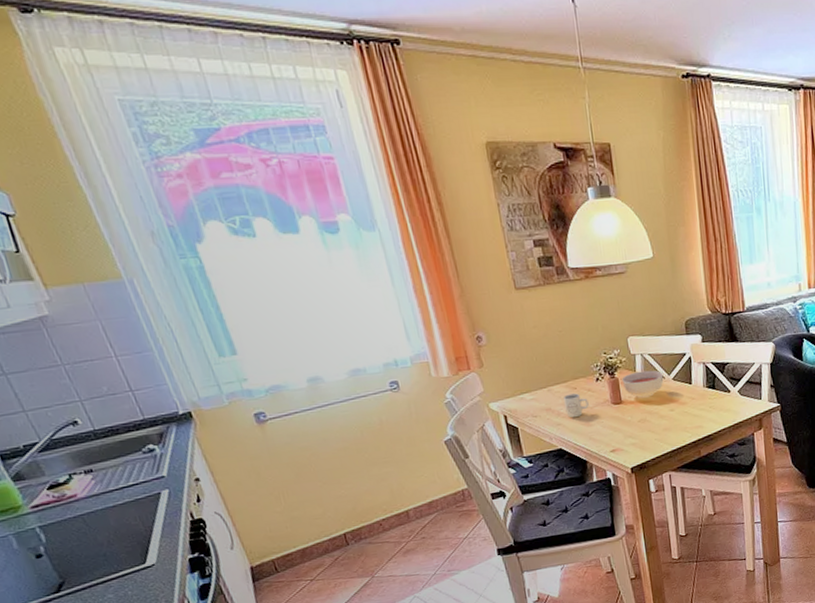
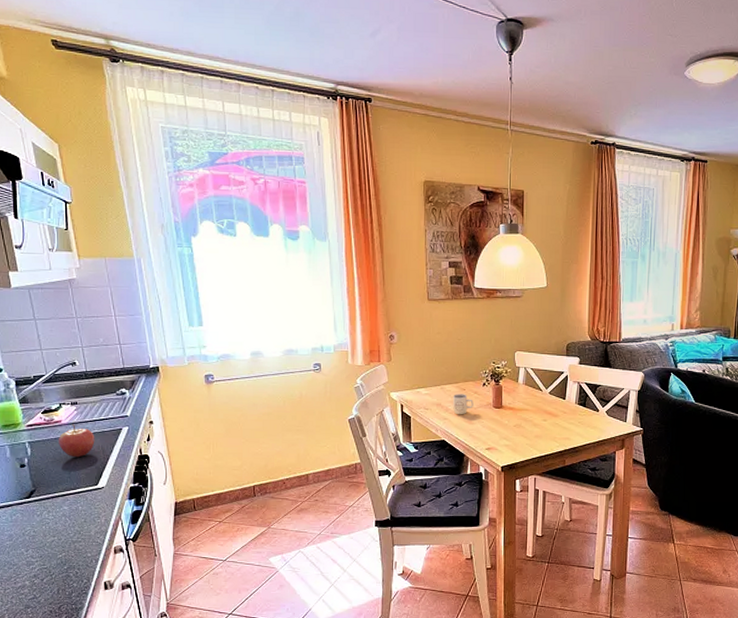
fruit: none [78,496,129,537] -> present [58,424,95,458]
bowl: present [621,370,664,398] -> none [505,382,542,406]

